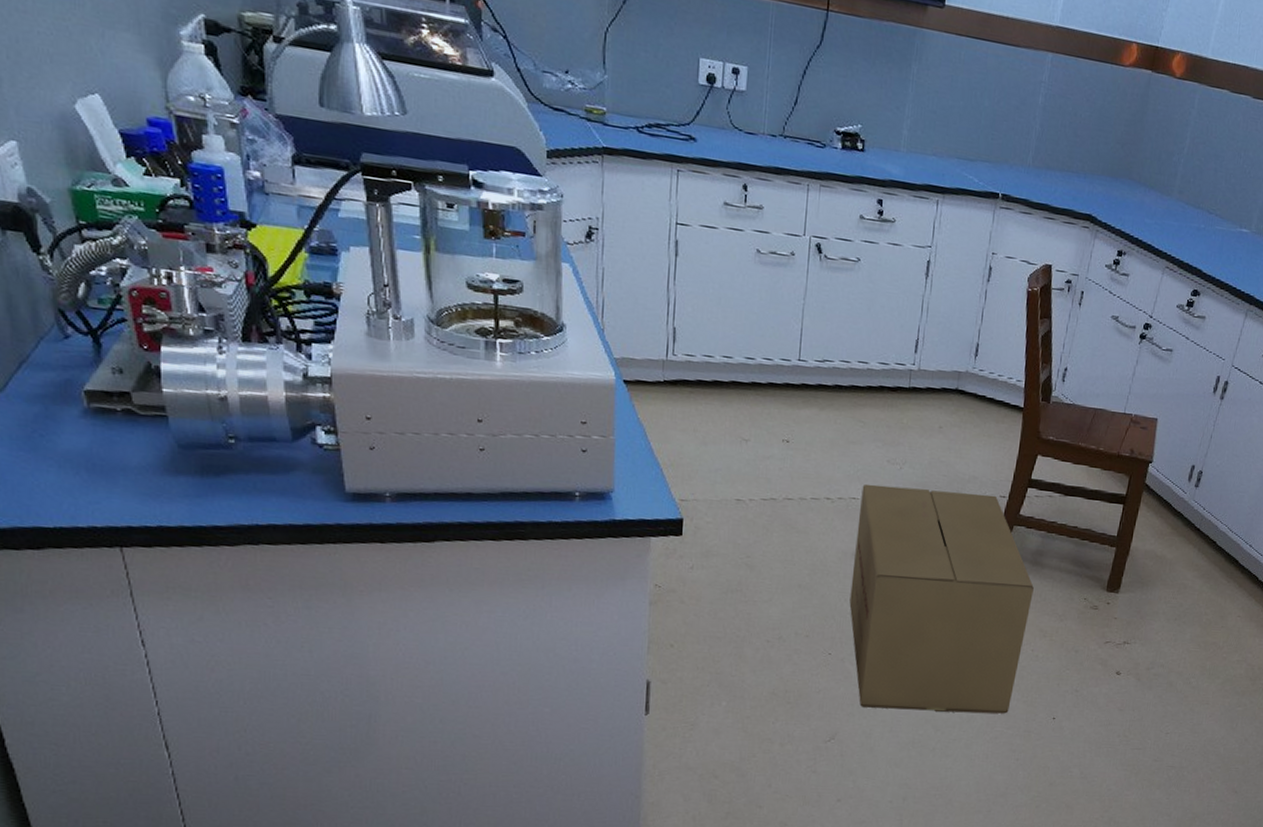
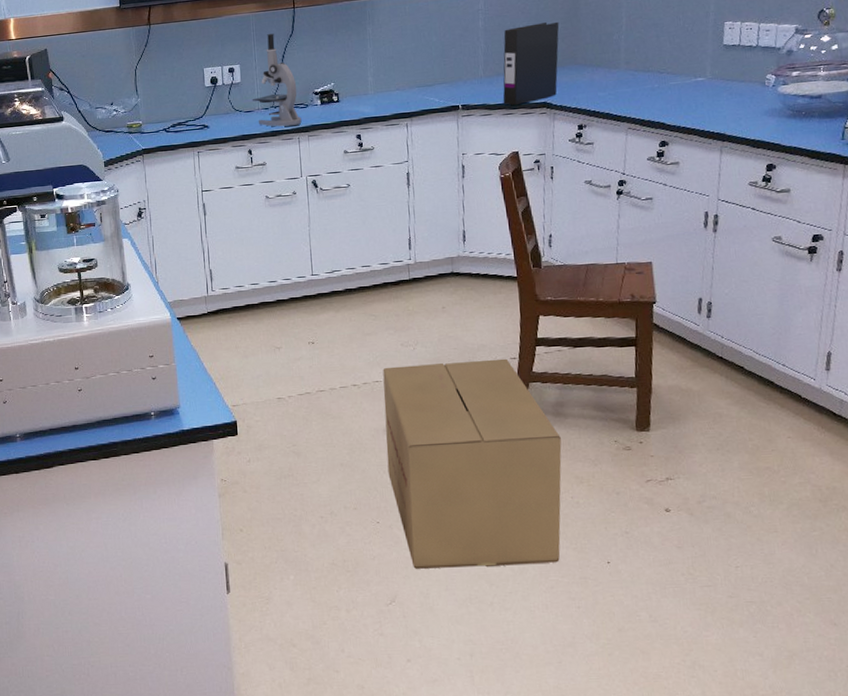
microscope: none [756,36,816,168] -> present [252,34,302,127]
binder: none [1046,115,1123,211] -> present [503,21,560,106]

